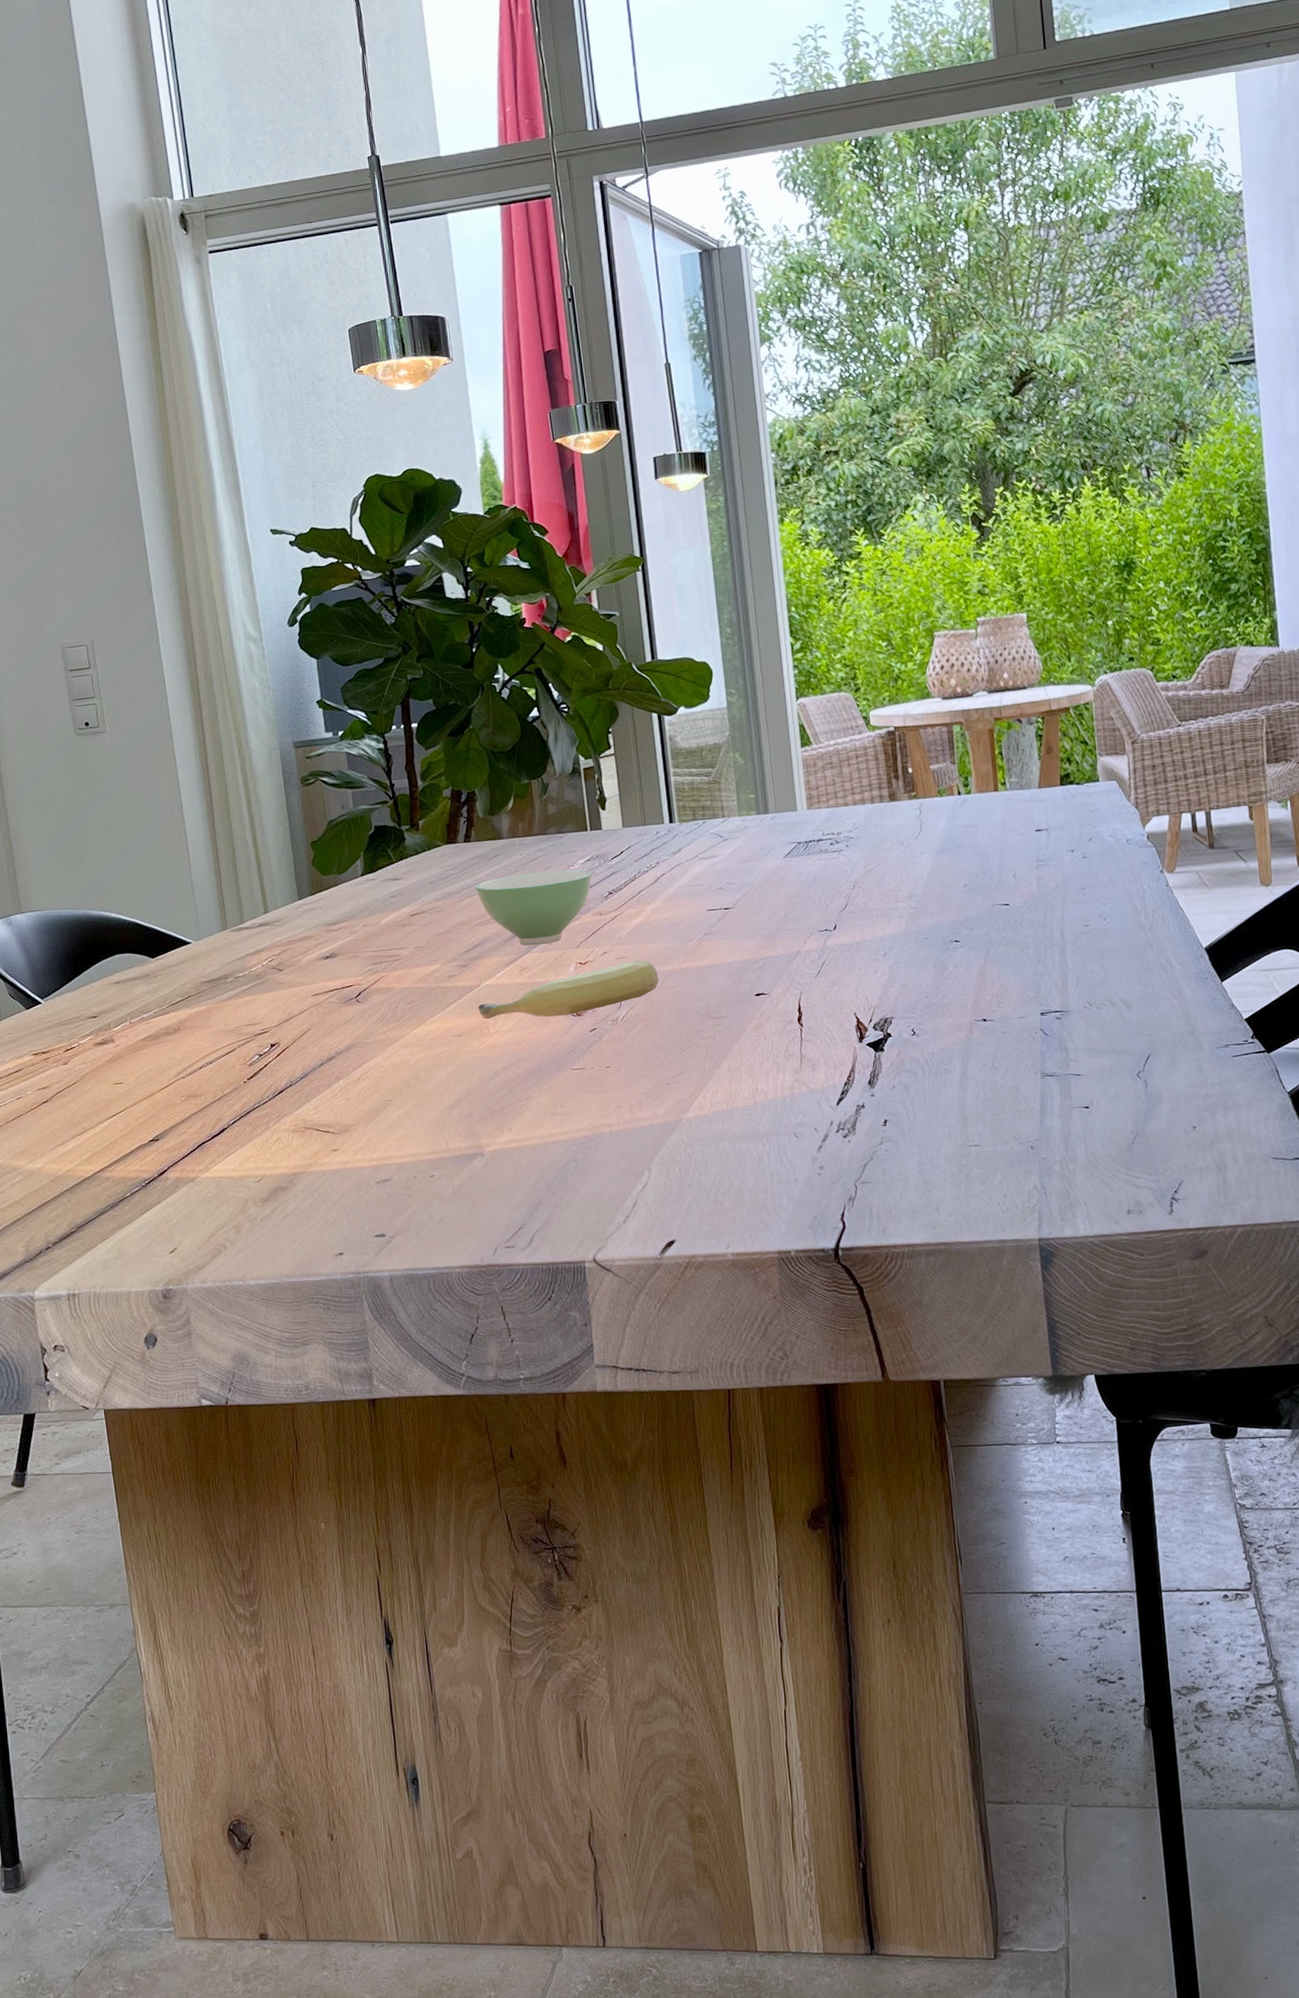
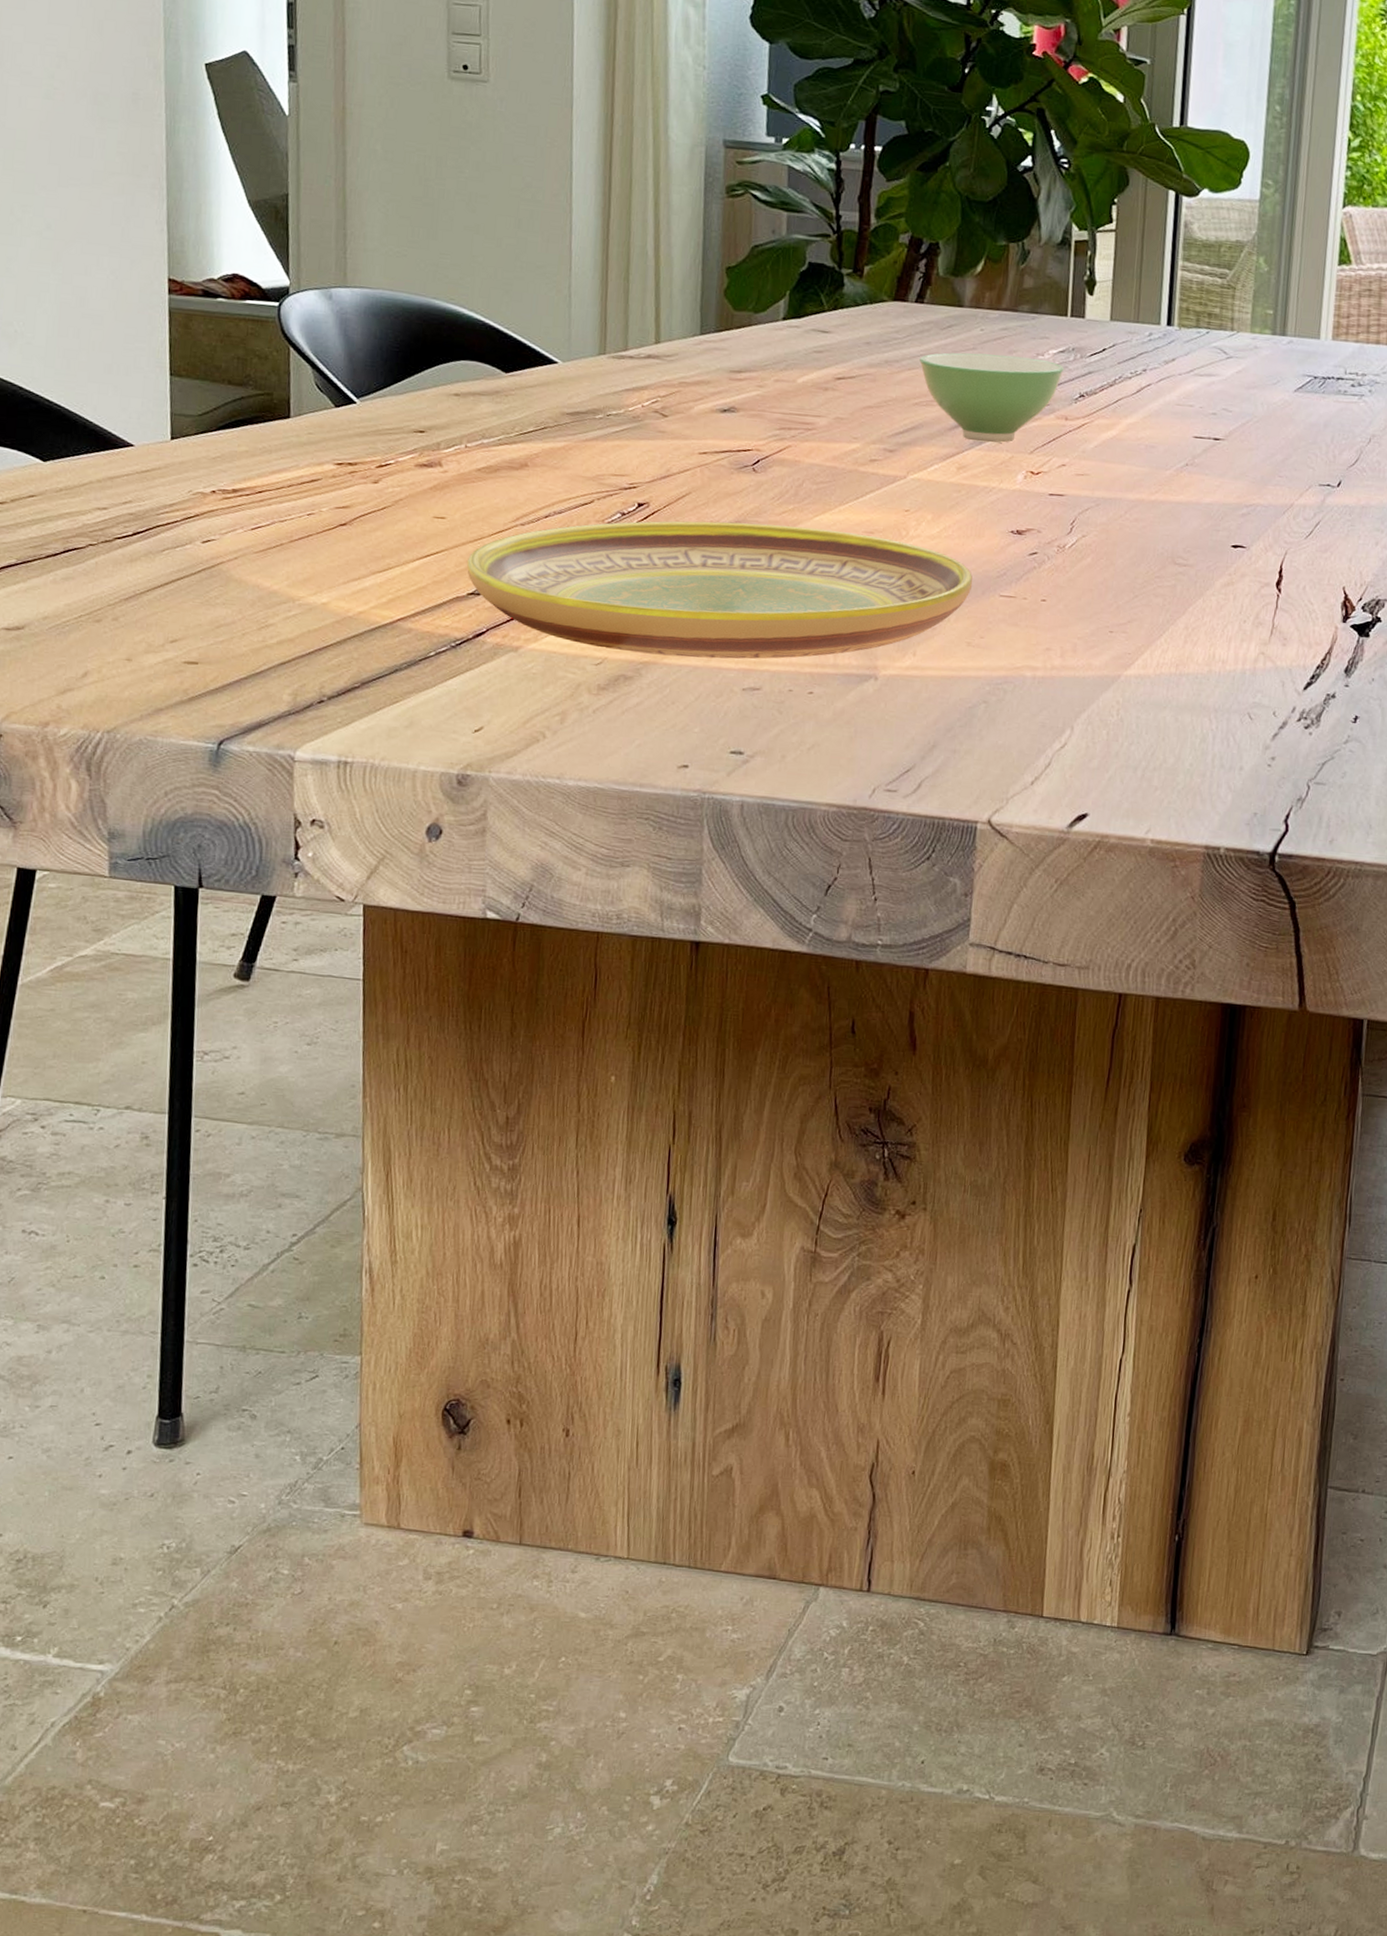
plate: none [144,1038,548,1167] -> present [466,521,973,660]
fruit: present [478,960,659,1020] -> none [899,480,1122,532]

